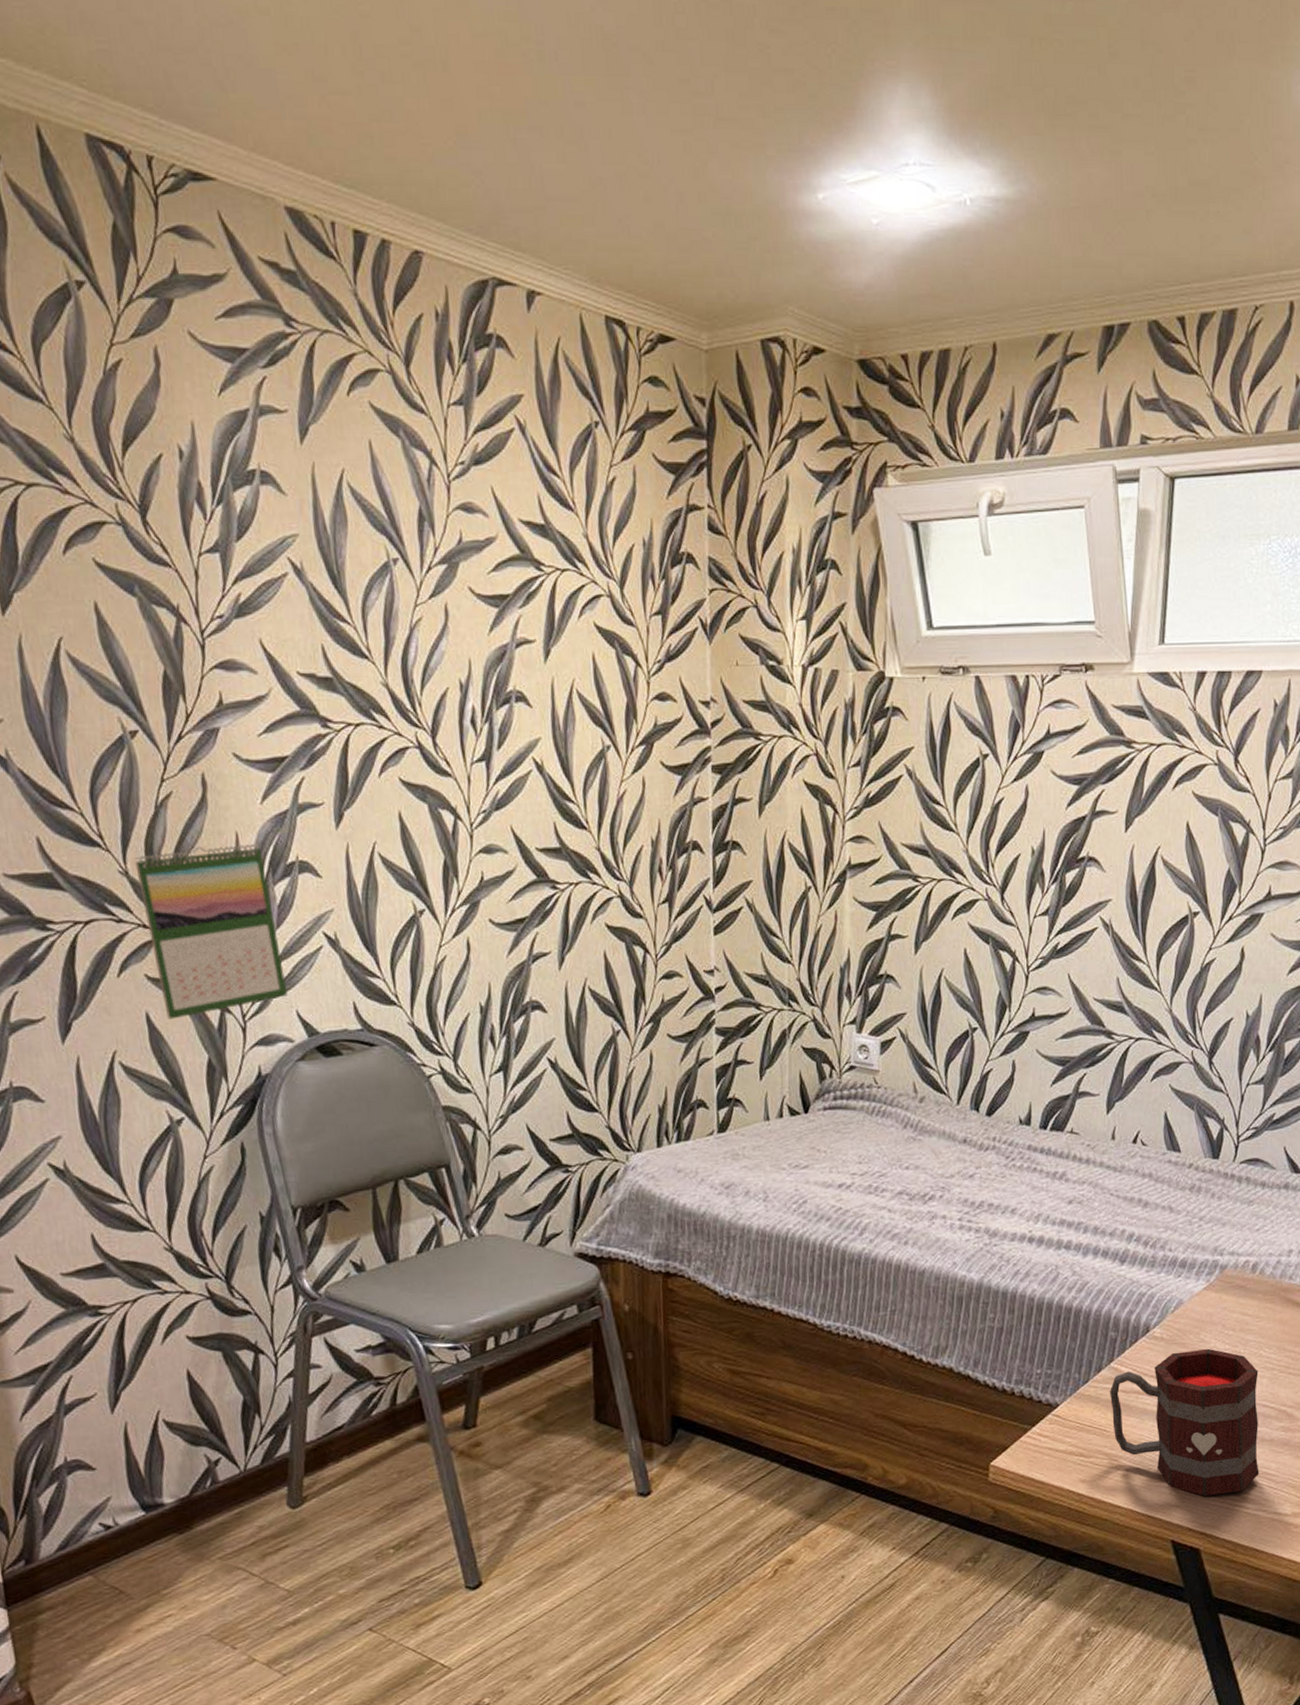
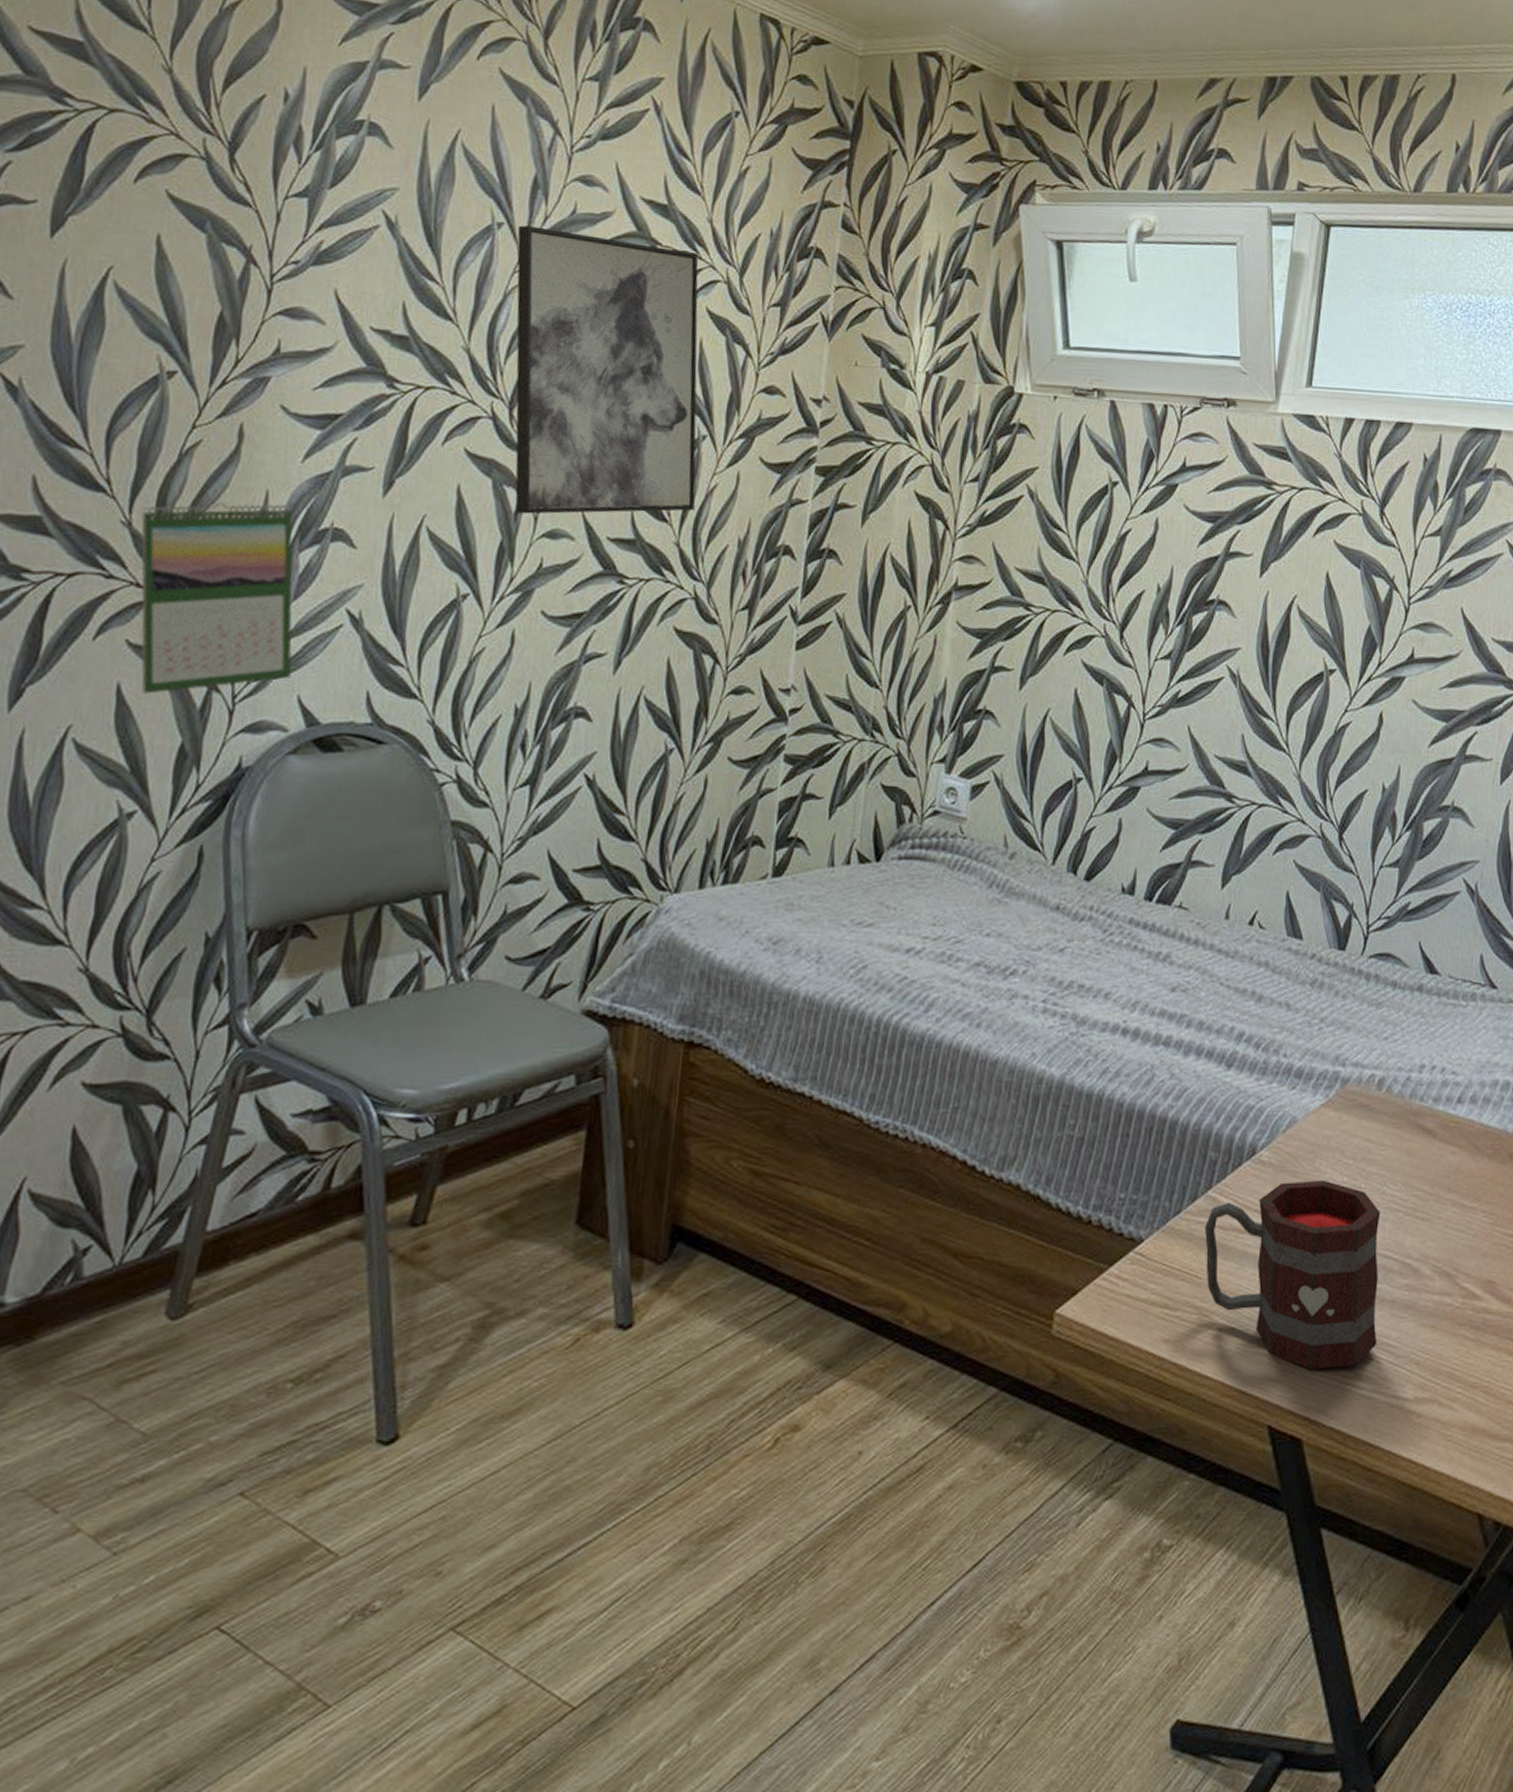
wall art: none [411,559,610,833] -> present [515,225,699,514]

